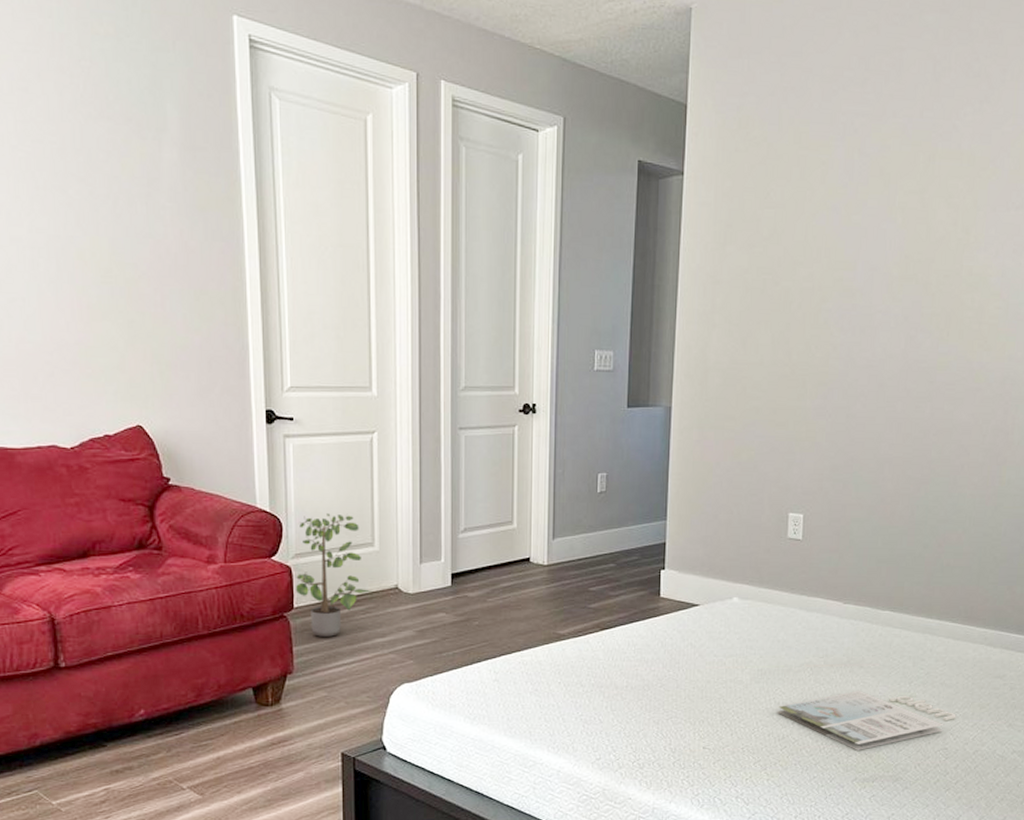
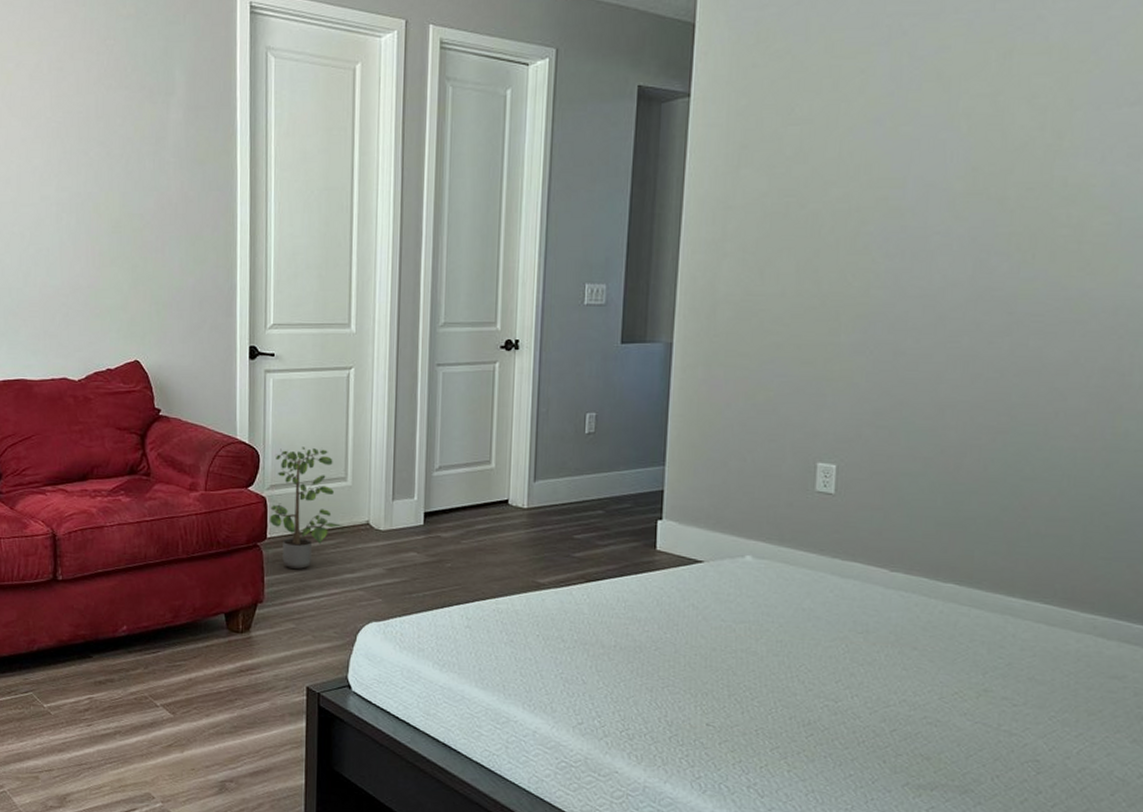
magazine: present [776,690,956,751] -> none [800,676,1052,750]

